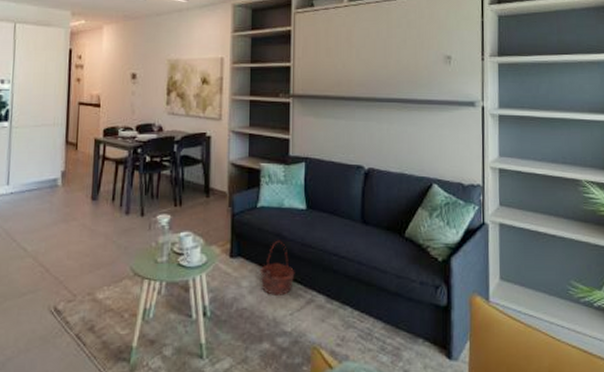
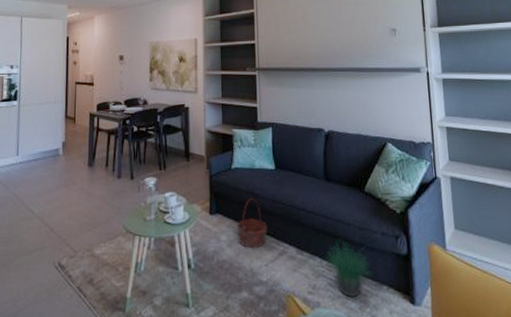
potted plant: none [356,290,406,350] -> present [325,241,371,297]

